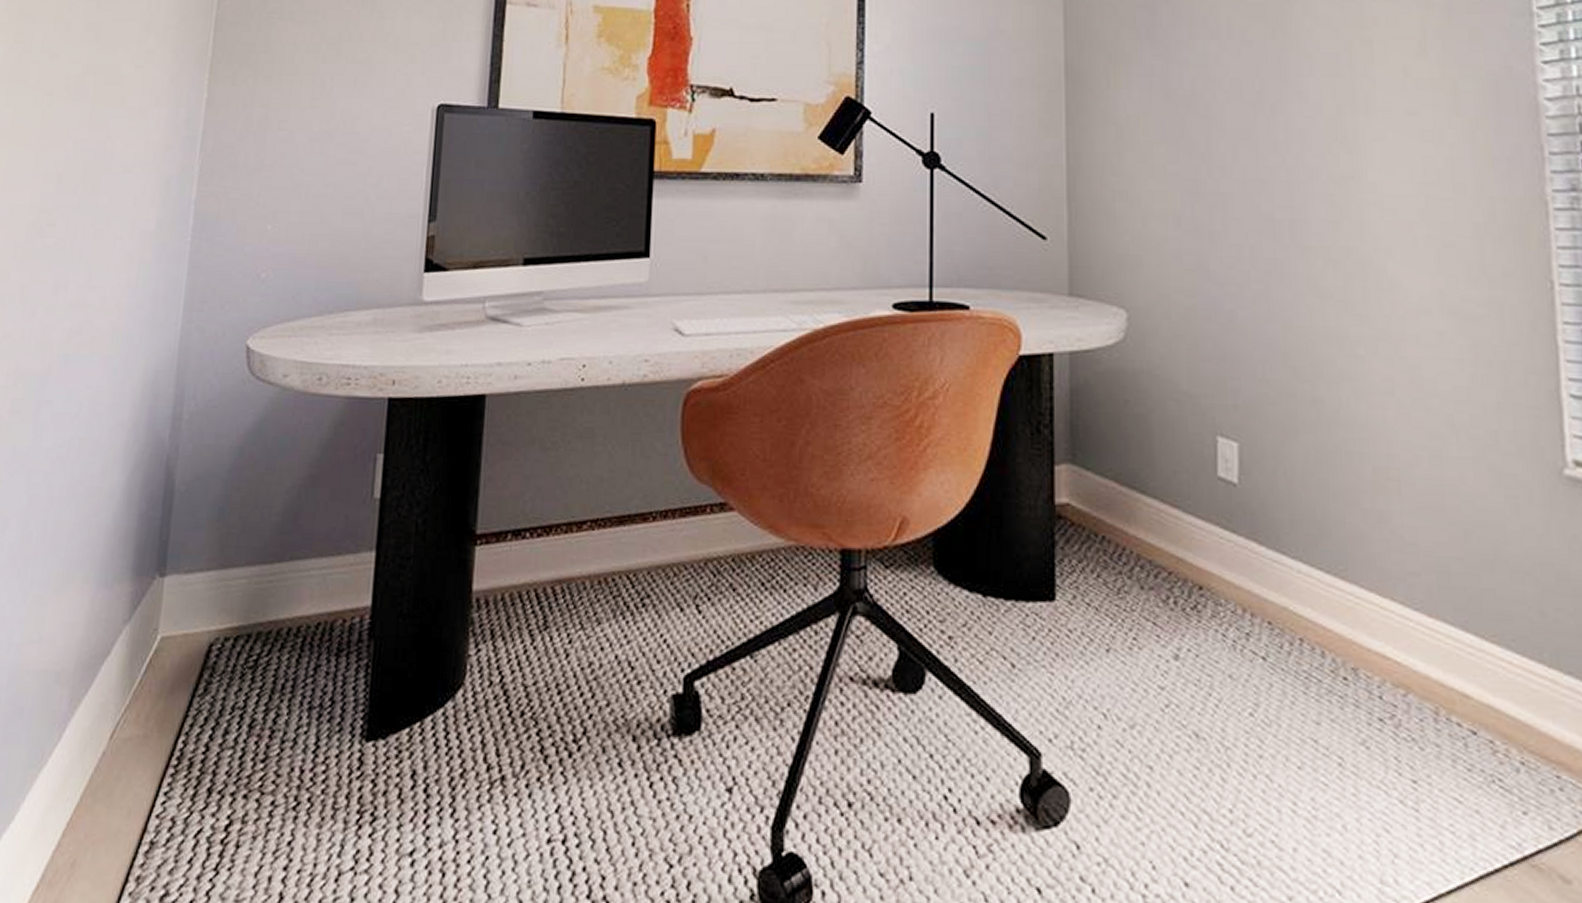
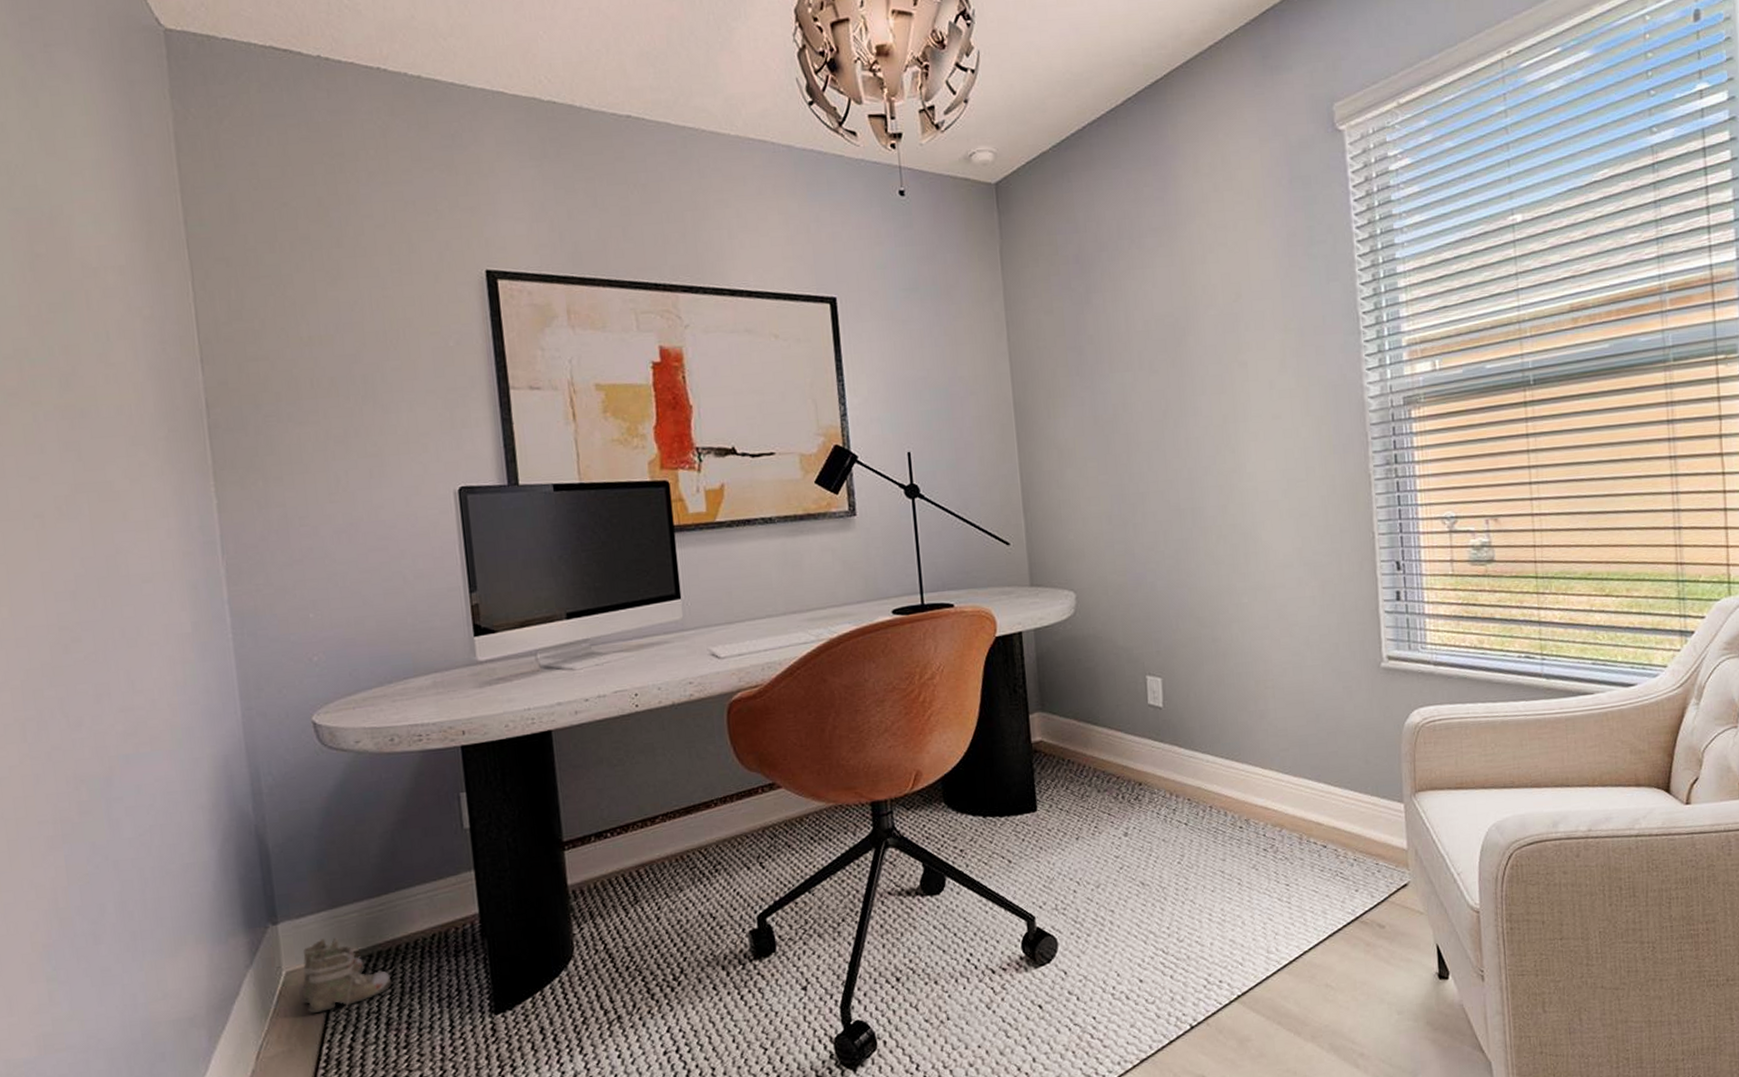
boots: none [169,603,265,705] -> present [301,937,392,1016]

